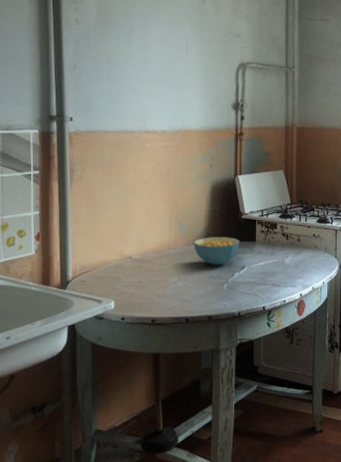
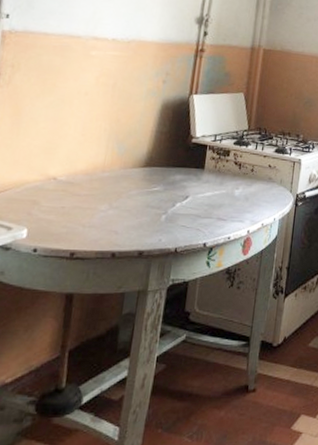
cereal bowl: present [193,237,240,266] -> none [132,160,187,194]

